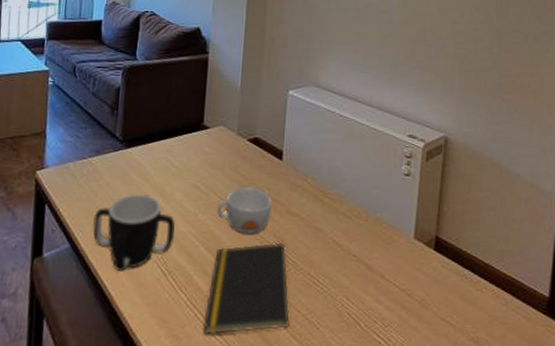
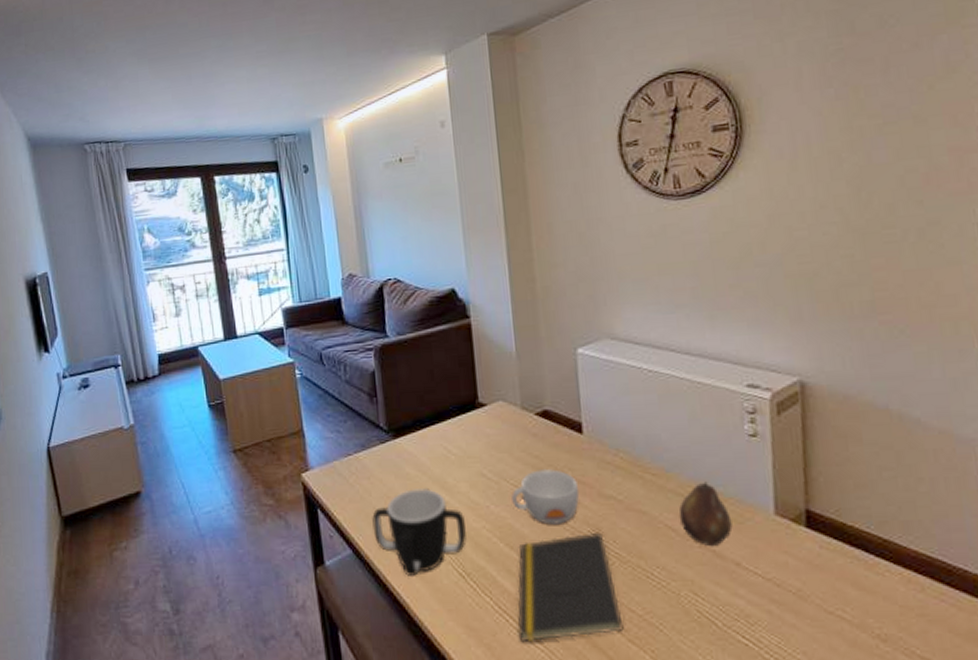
fruit: none [345,208,383,261] -> present [678,481,733,547]

